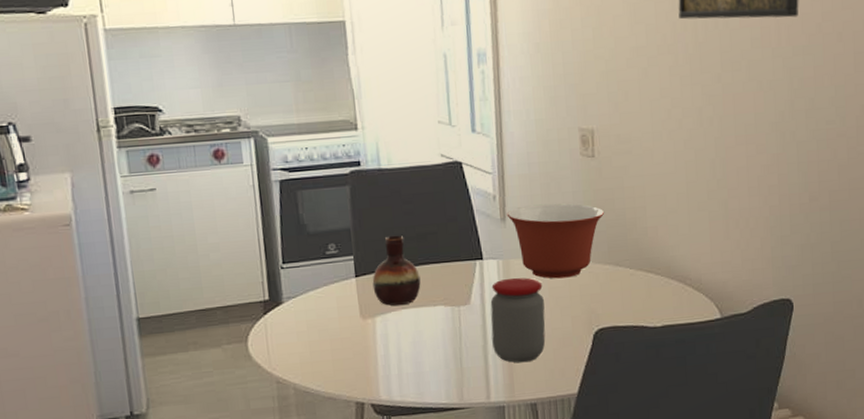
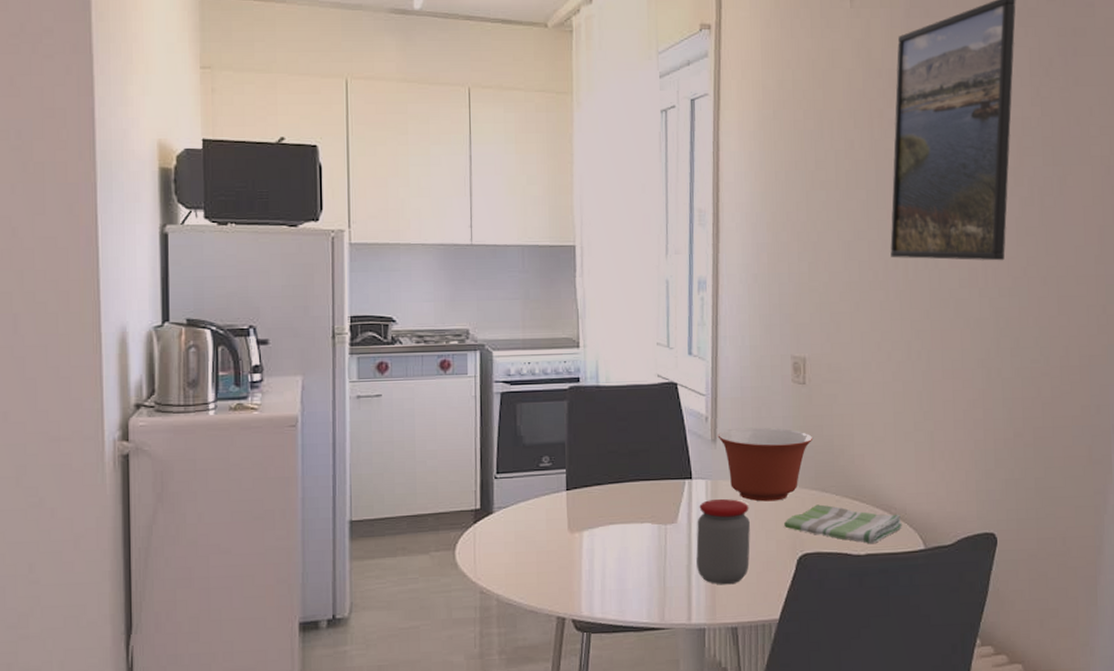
vase: present [372,235,421,306] -> none [582,451,630,521]
dish towel: none [579,278,698,316] -> present [784,504,902,544]

